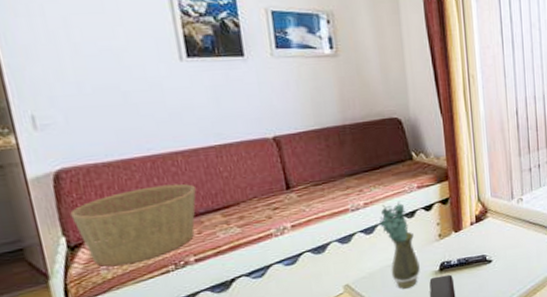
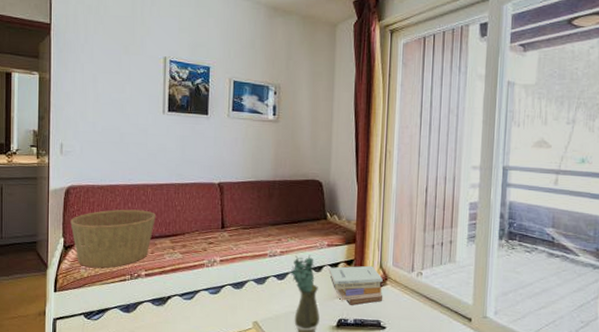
books: none [422,200,486,246] -> present [328,265,383,305]

